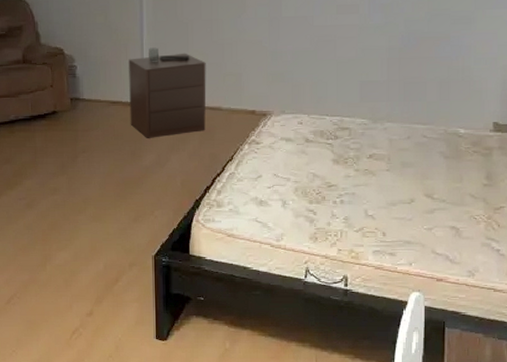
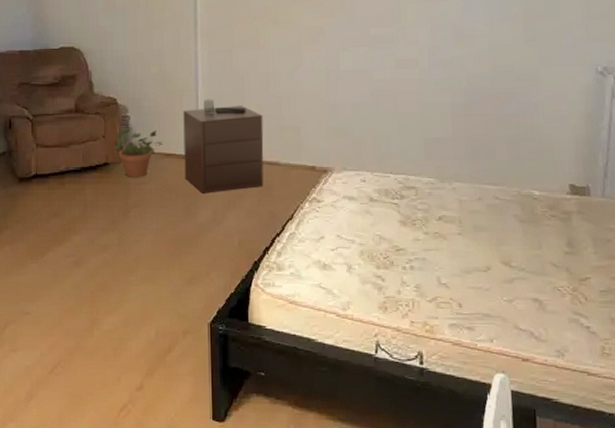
potted plant: none [61,76,109,125] -> present [113,127,163,178]

